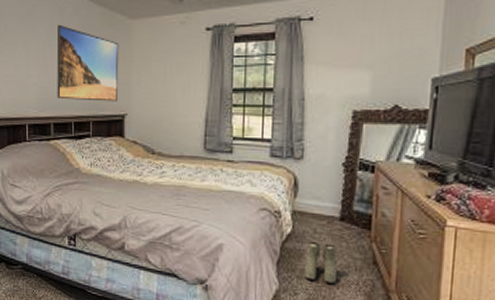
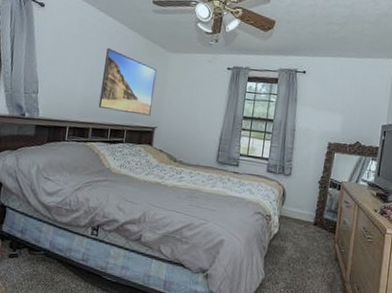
boots: present [305,241,338,284] -> none [285,240,310,275]

